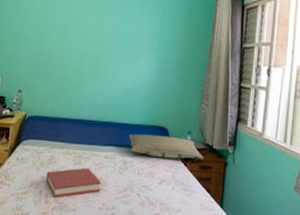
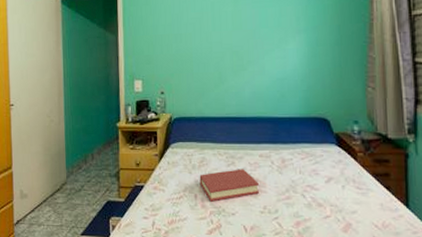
pillow: present [129,134,204,159] -> none [284,128,377,153]

